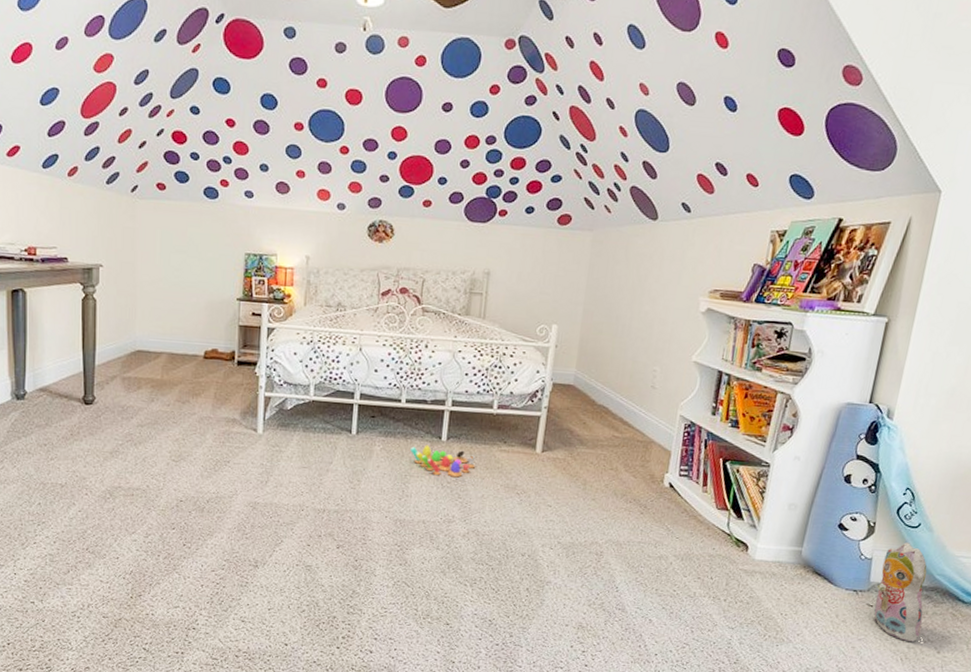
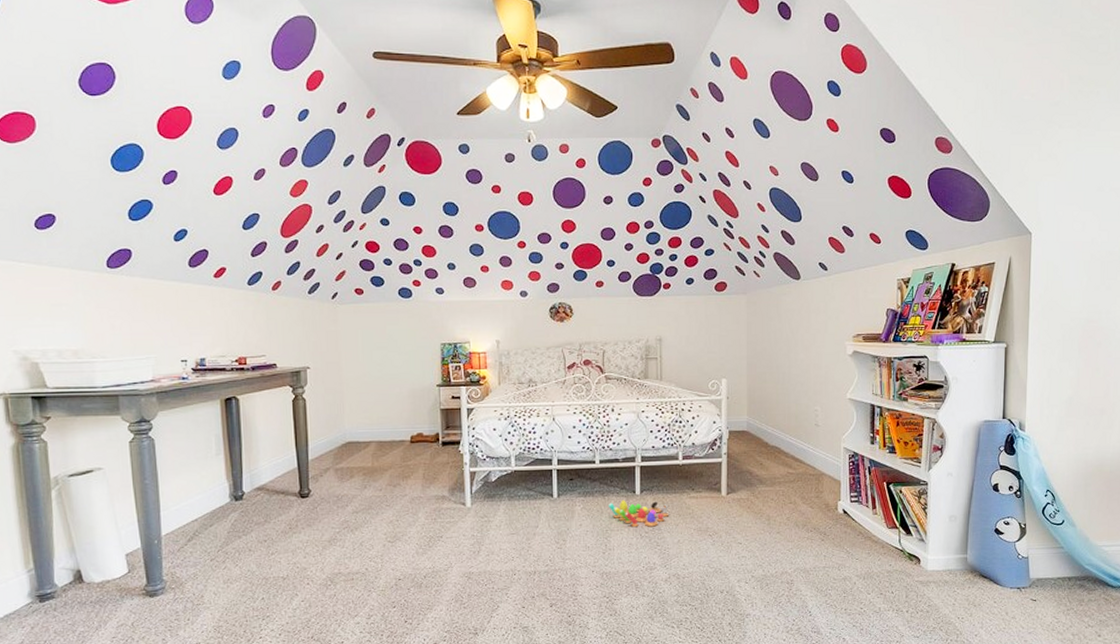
plush toy: present [873,542,927,643] -> none [1037,539,1081,630]

